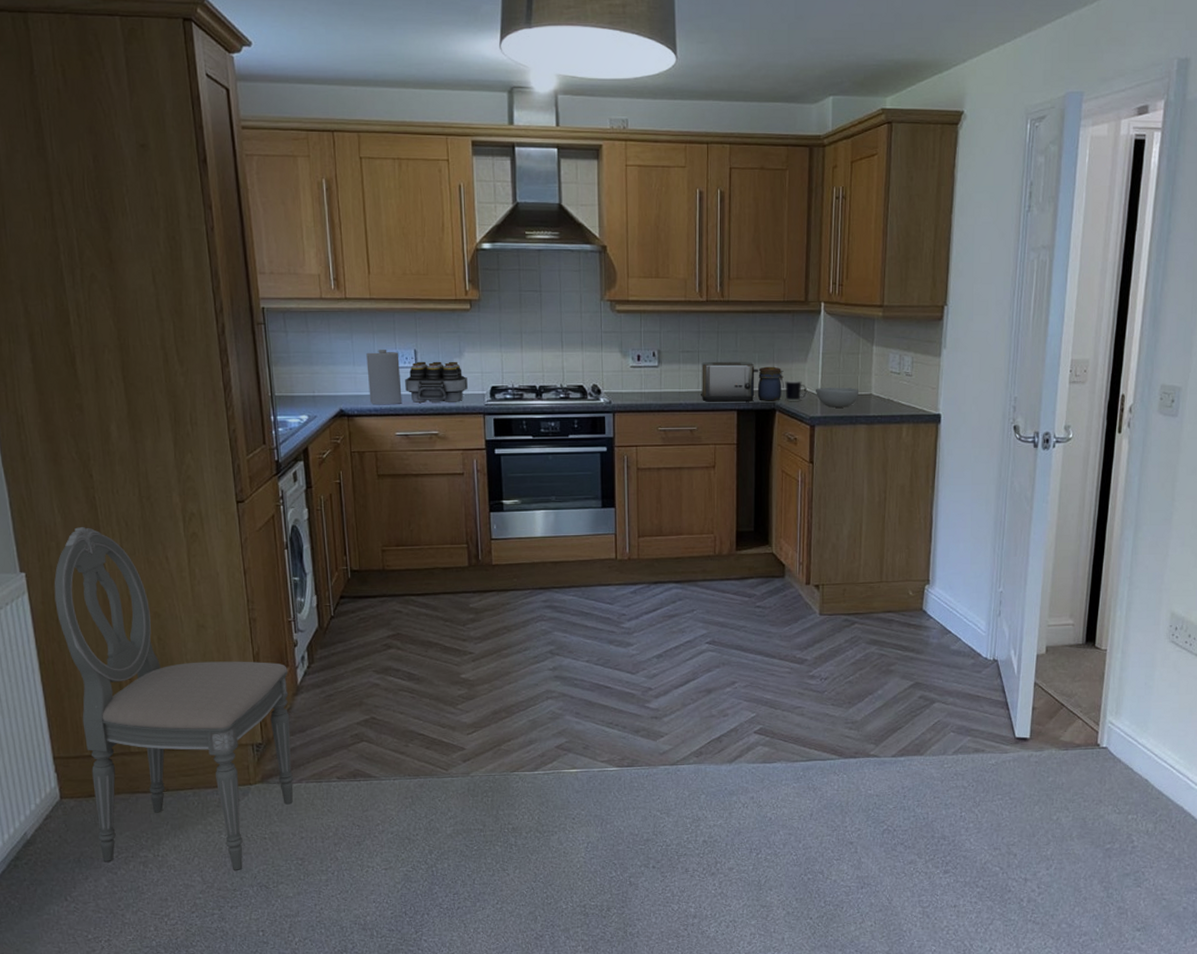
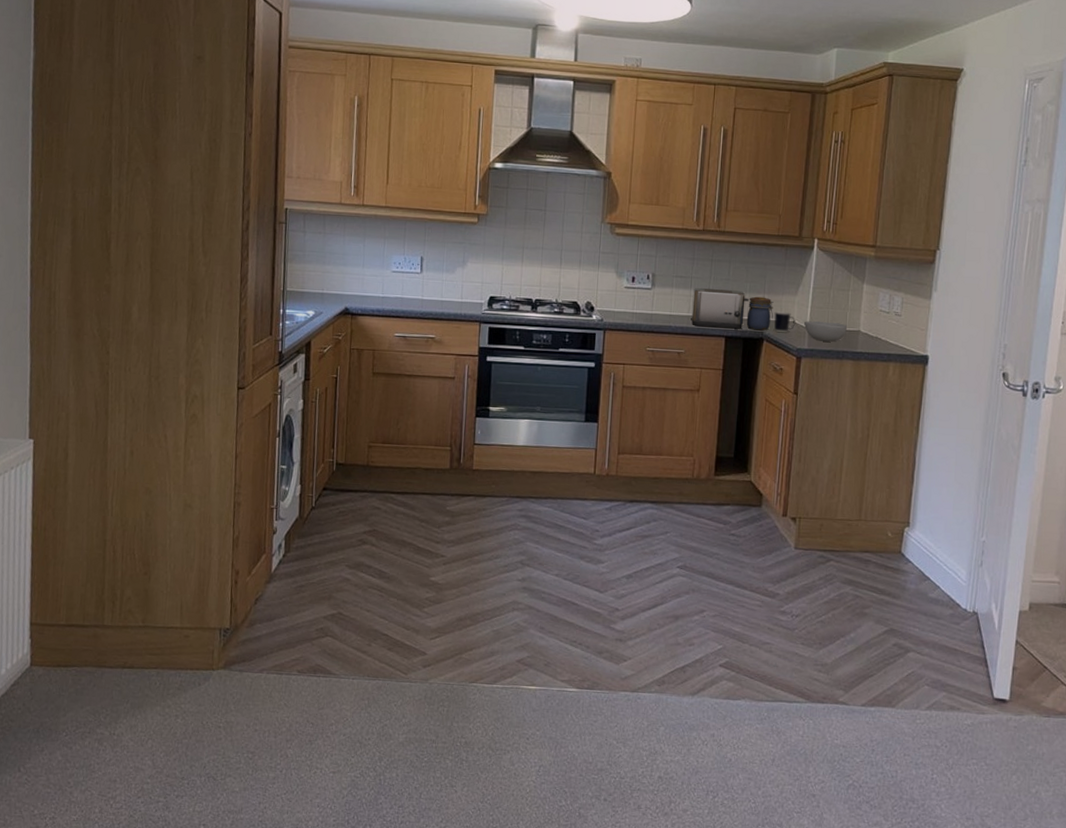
dining chair: present [54,526,294,870] -> none [56,399,264,758]
paper towel holder: present [366,350,402,405] -> none [374,254,406,308]
spice rack: present [405,361,469,403] -> none [408,268,468,309]

